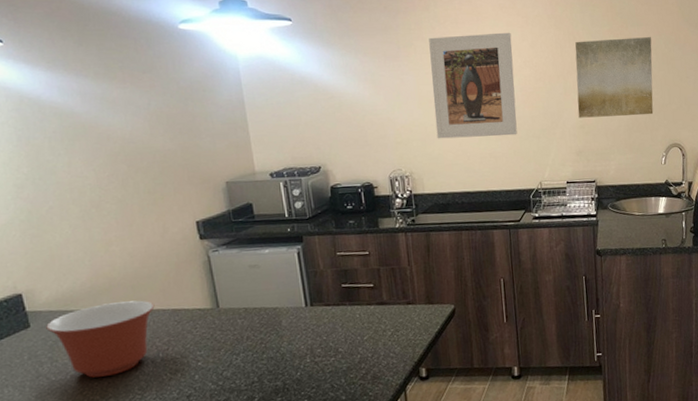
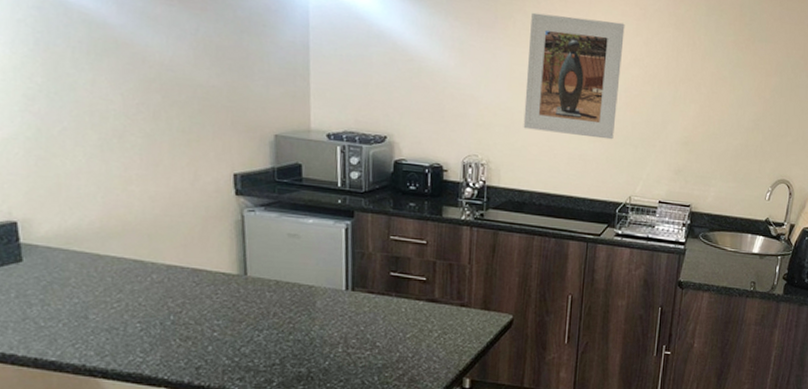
mixing bowl: present [46,300,155,378] -> none [41,249,172,331]
wall art: present [575,37,654,118] -> none [684,47,778,144]

